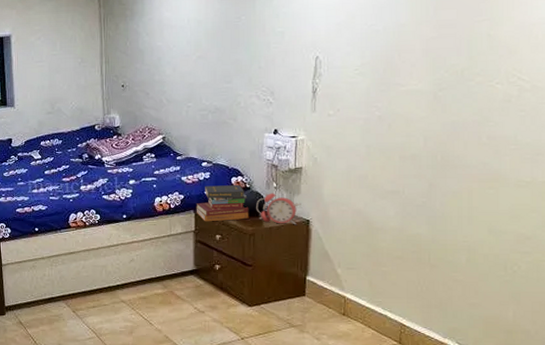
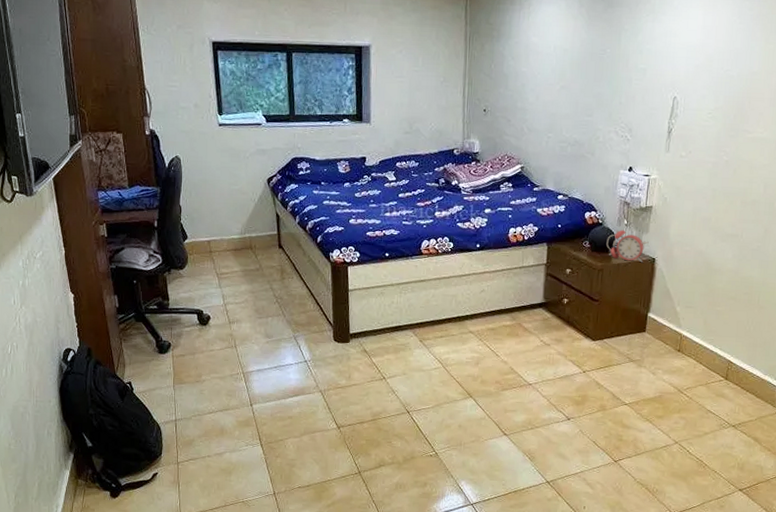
books: present [196,185,249,222] -> none [548,219,600,256]

